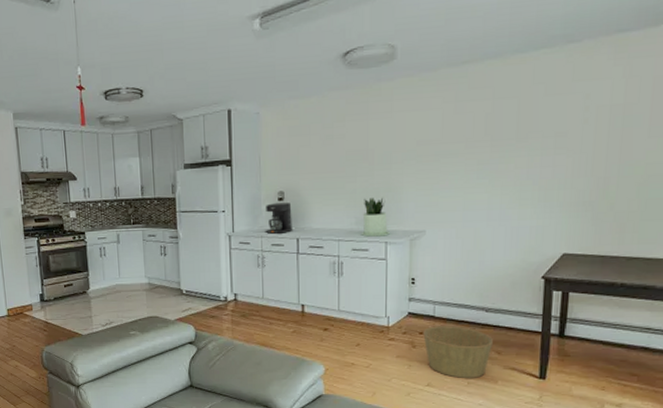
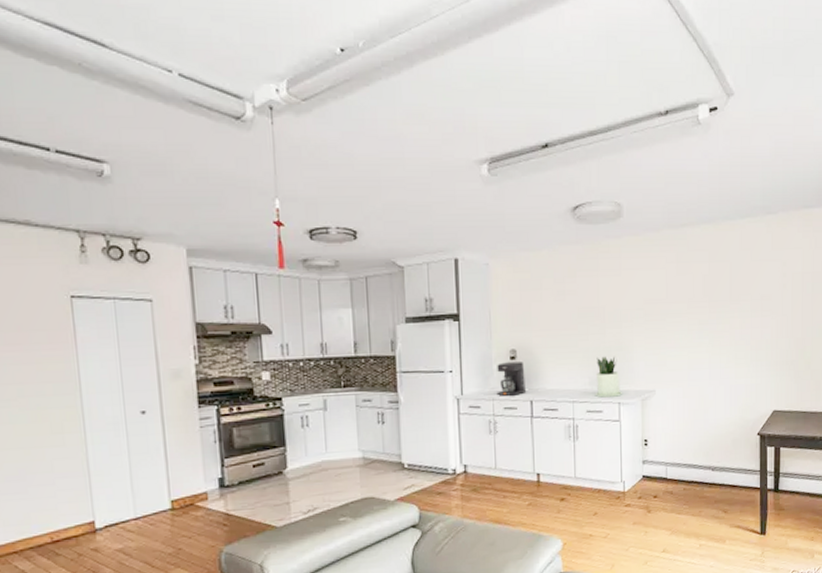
basket: present [423,326,493,379] -> none [657,487,719,542]

